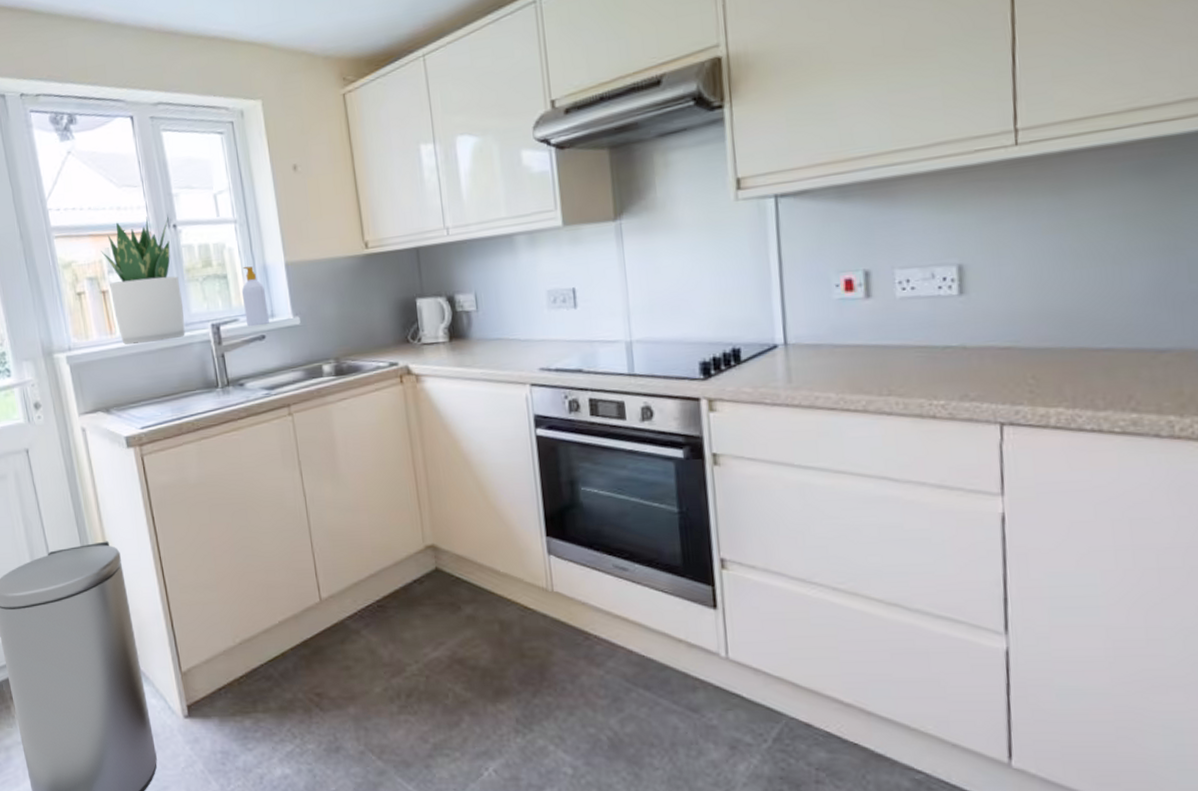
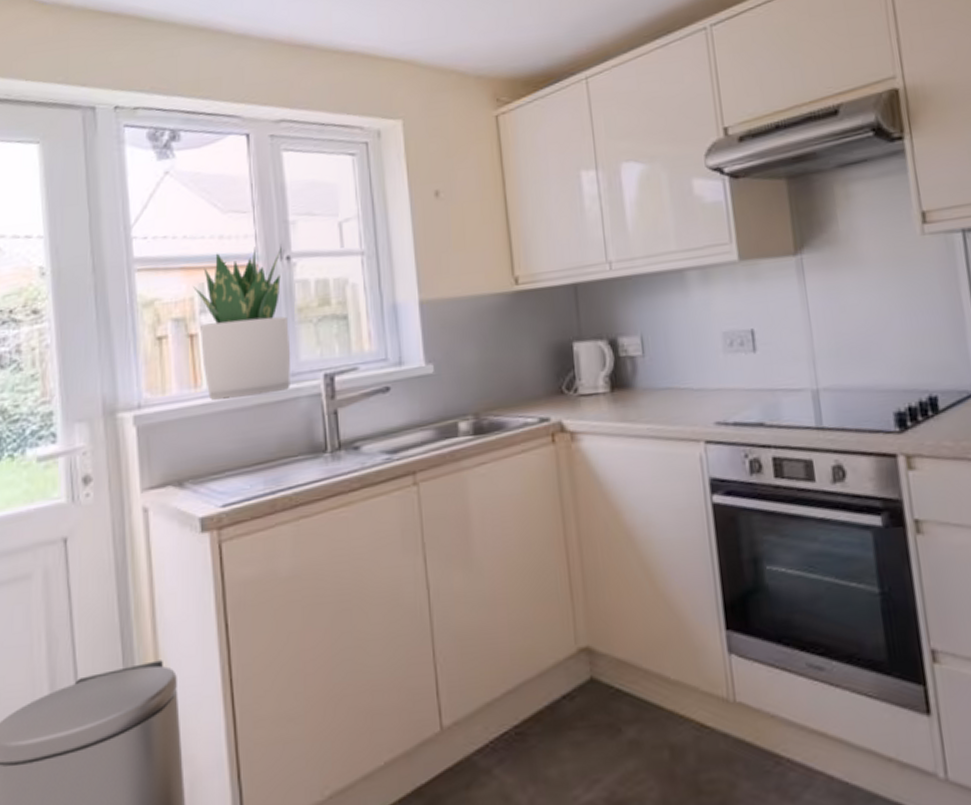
soap bottle: present [241,266,269,327] -> none [364,304,396,377]

